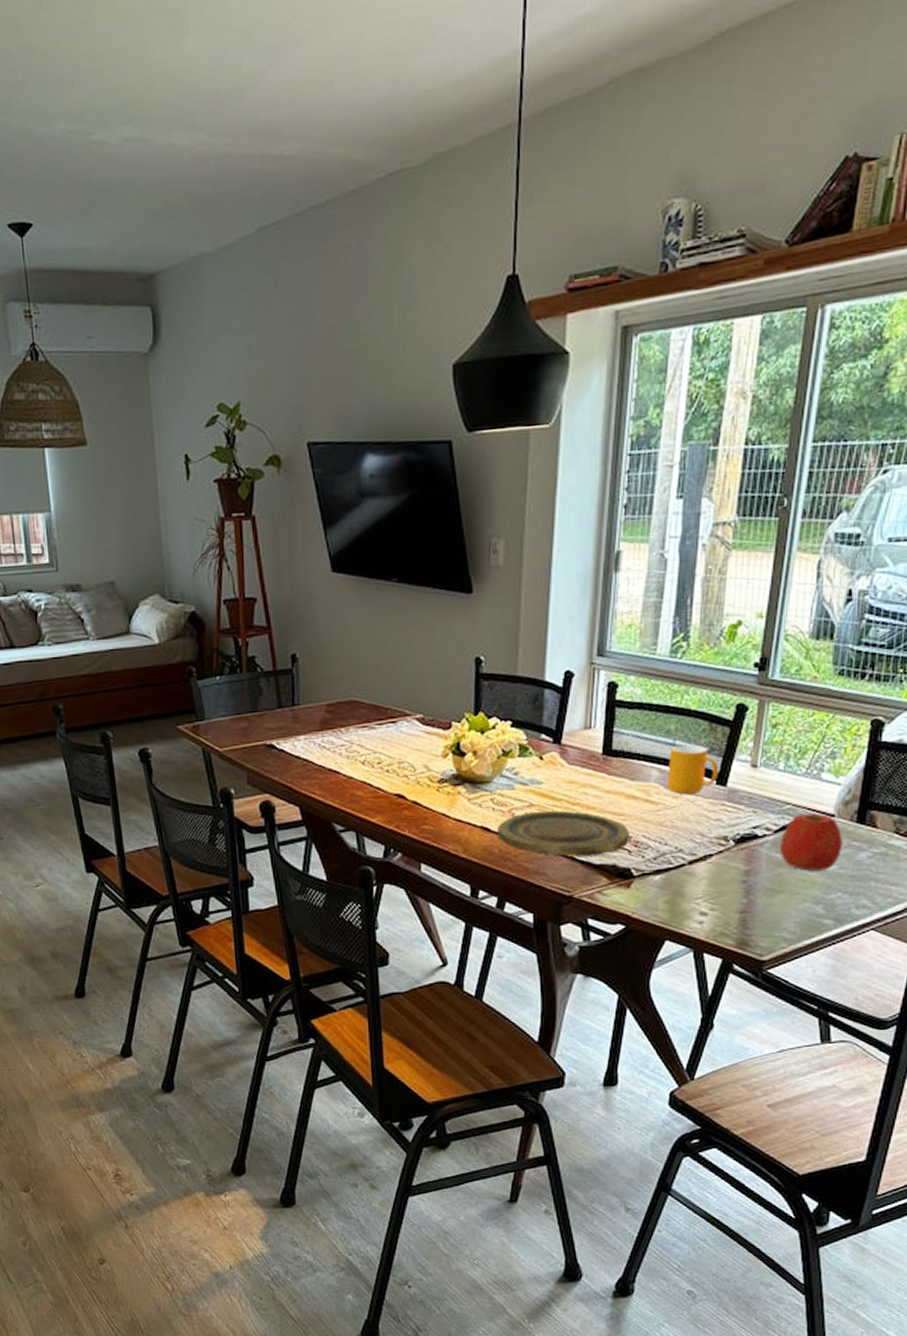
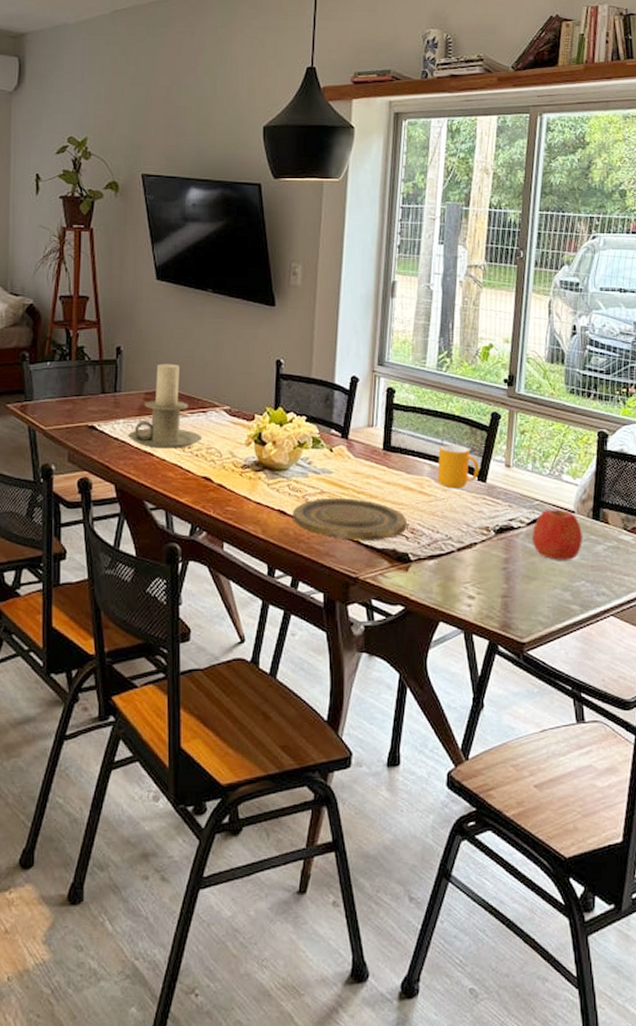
candle holder: none [311,669,392,766] -> present [128,363,201,449]

